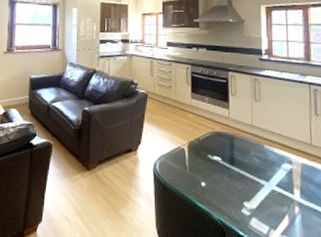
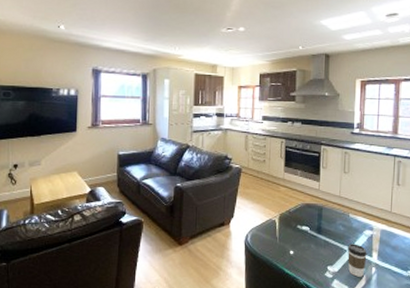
coffee cup: none [265,178,288,217] -> present [347,244,367,277]

